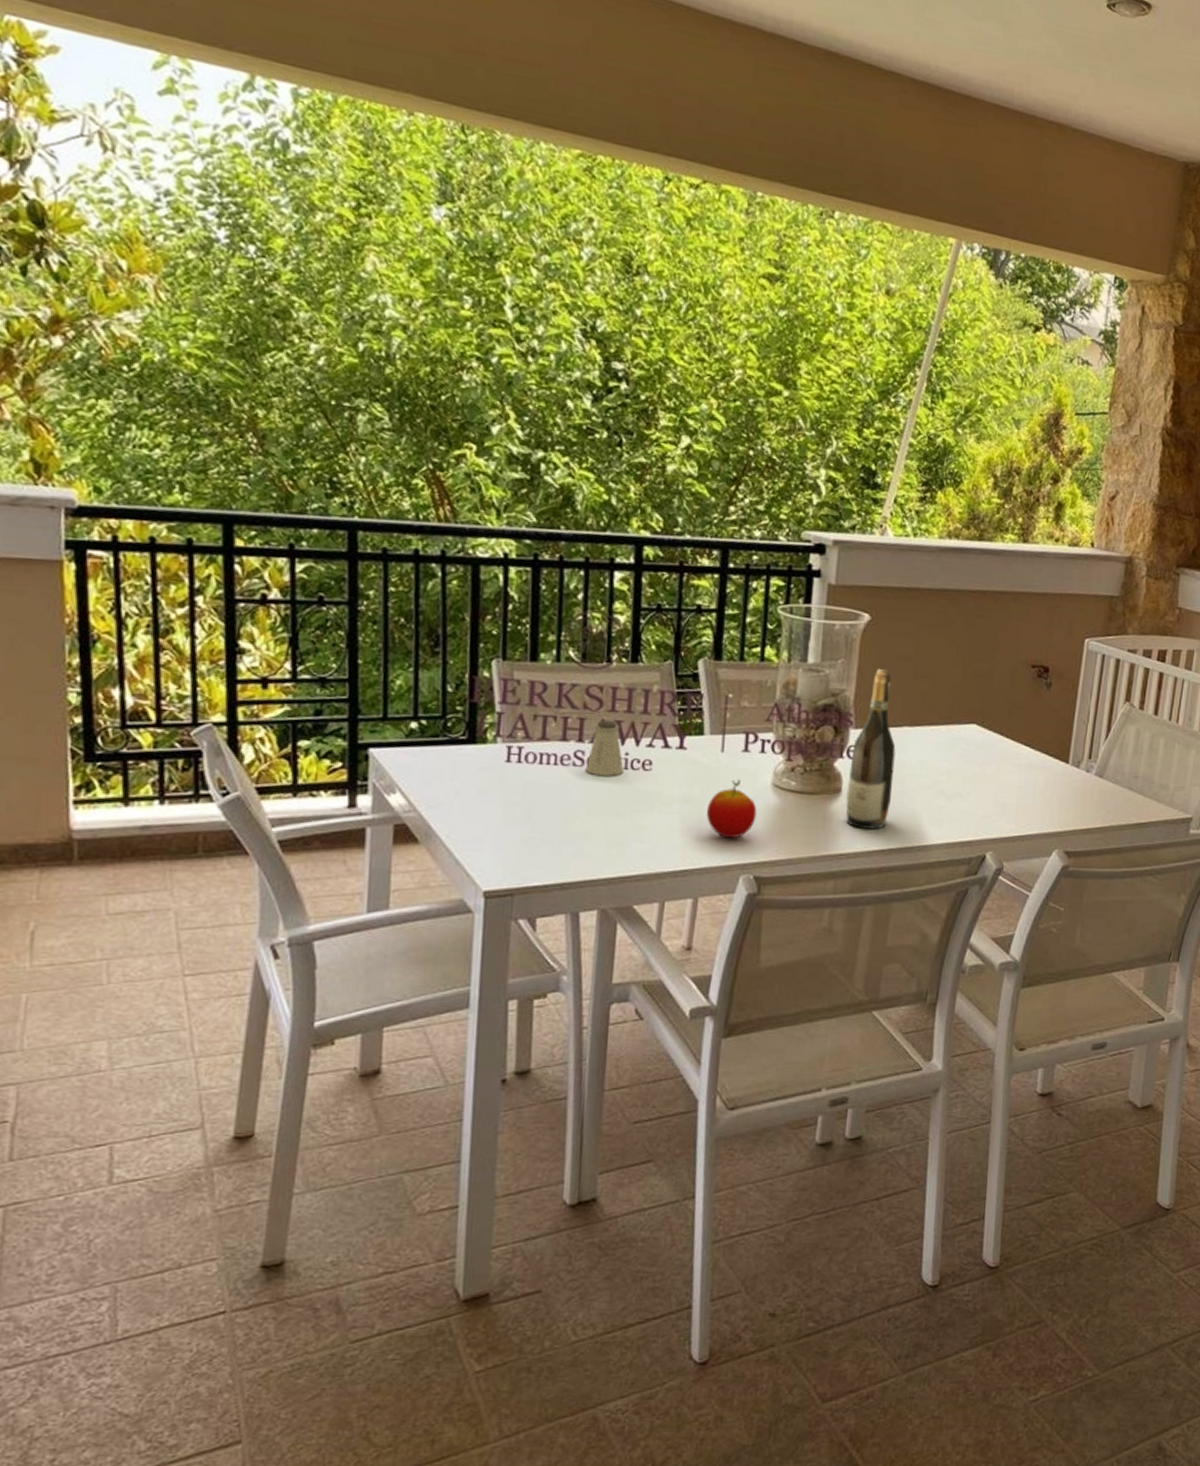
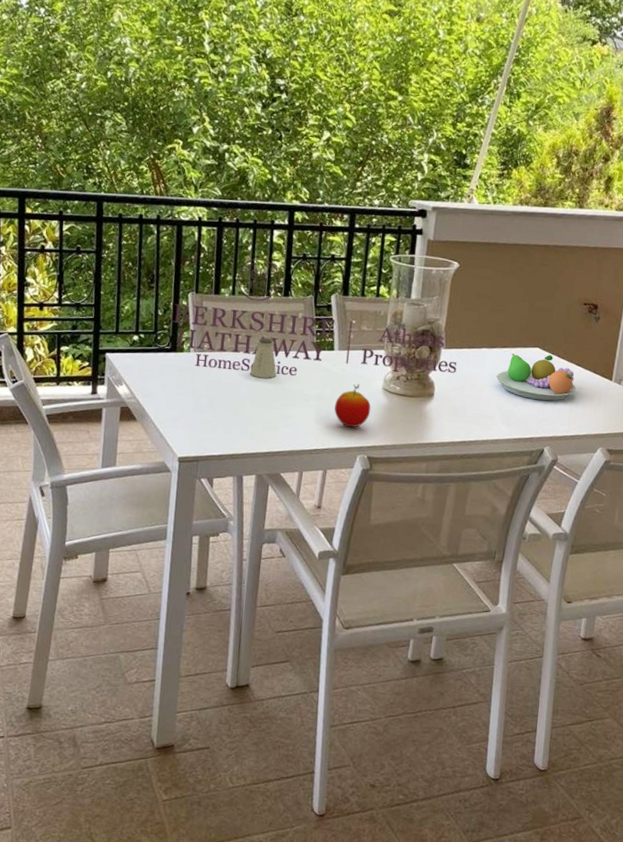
wine bottle: present [846,669,896,829] -> none [437,304,476,426]
fruit bowl: none [922,732,1025,793] -> present [496,353,577,401]

